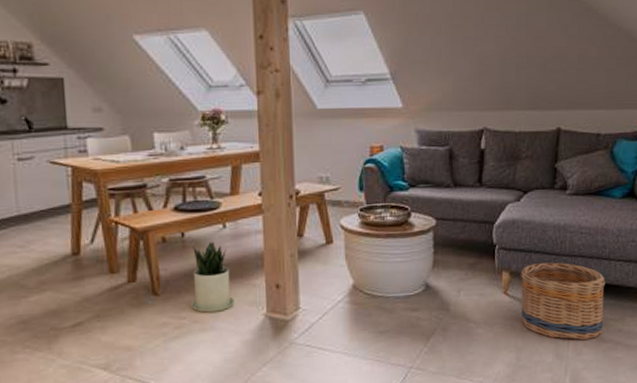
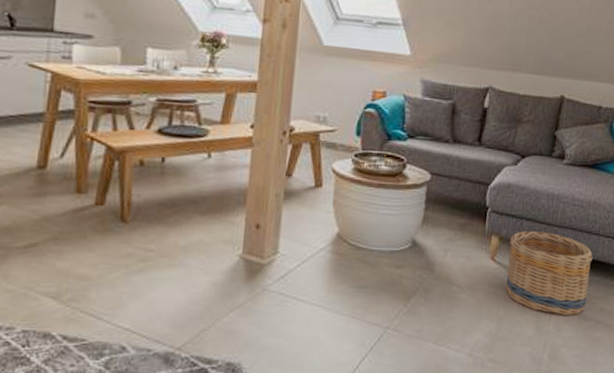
planter: present [191,241,234,313] -> none [161,170,209,247]

